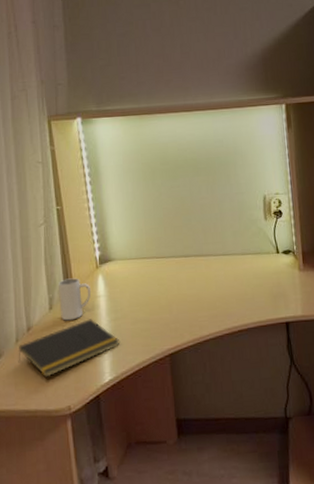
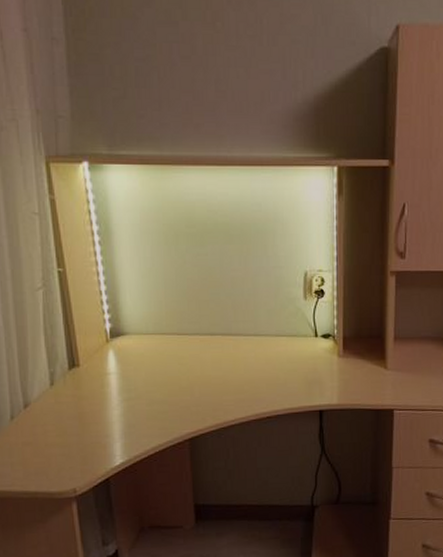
notepad: present [18,319,119,378] -> none [14,397,133,458]
mug: present [57,278,91,321] -> none [60,352,99,399]

